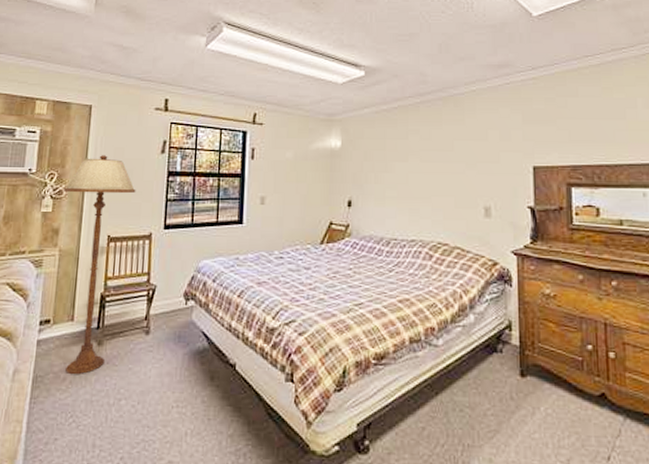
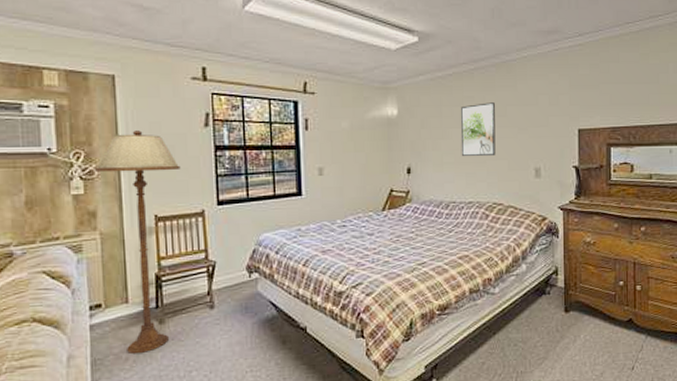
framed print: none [404,136,441,191] -> present [460,102,496,156]

